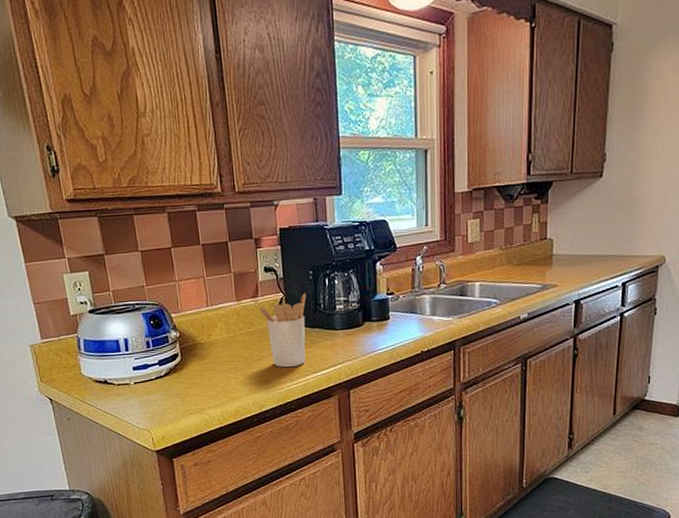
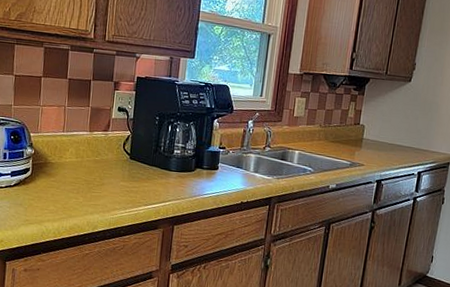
utensil holder: present [258,293,307,368] -> none [106,135,150,197]

